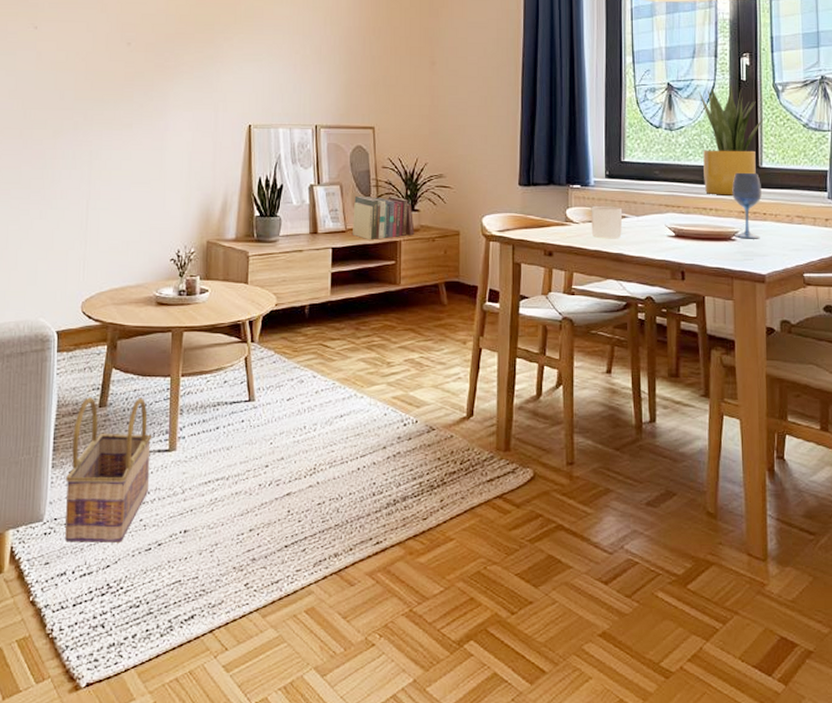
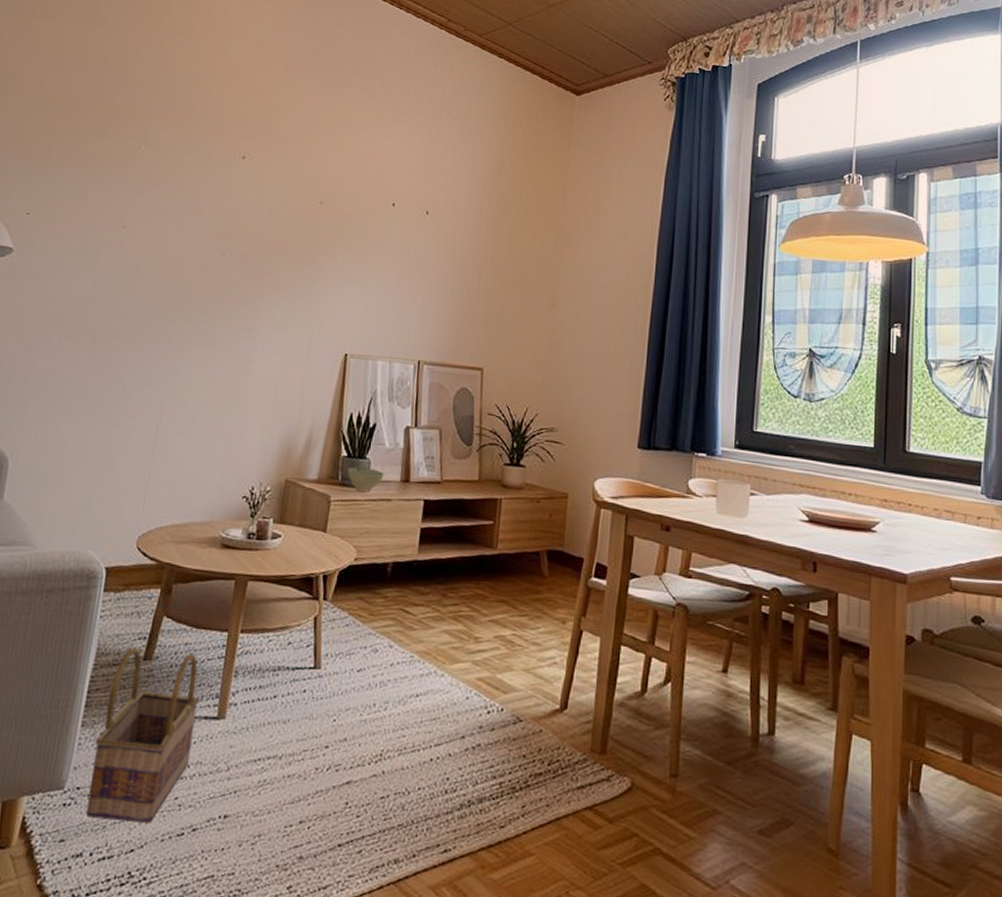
bowl: none [261,224,294,246] -> present [347,466,384,493]
books: present [353,195,415,240] -> none [448,443,518,495]
planter: present [698,85,766,195] -> none [842,358,916,481]
wineglass: present [732,172,762,239] -> none [875,455,907,533]

